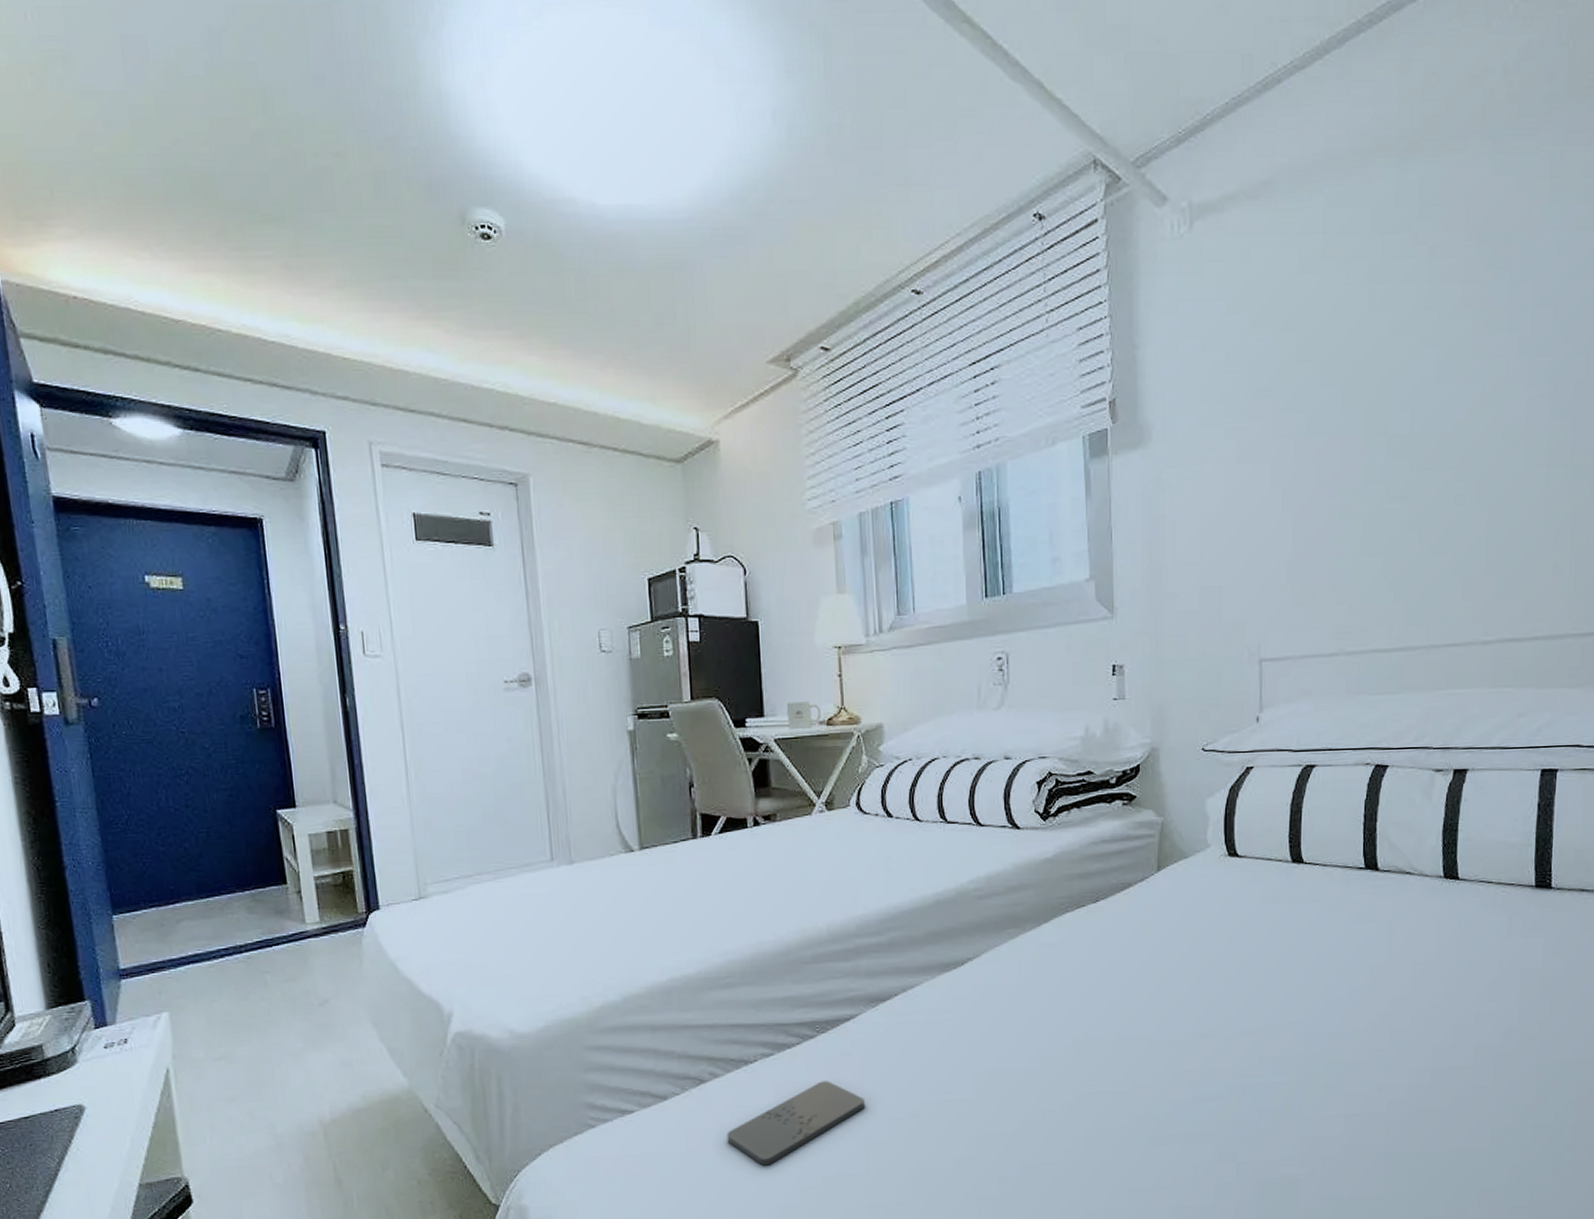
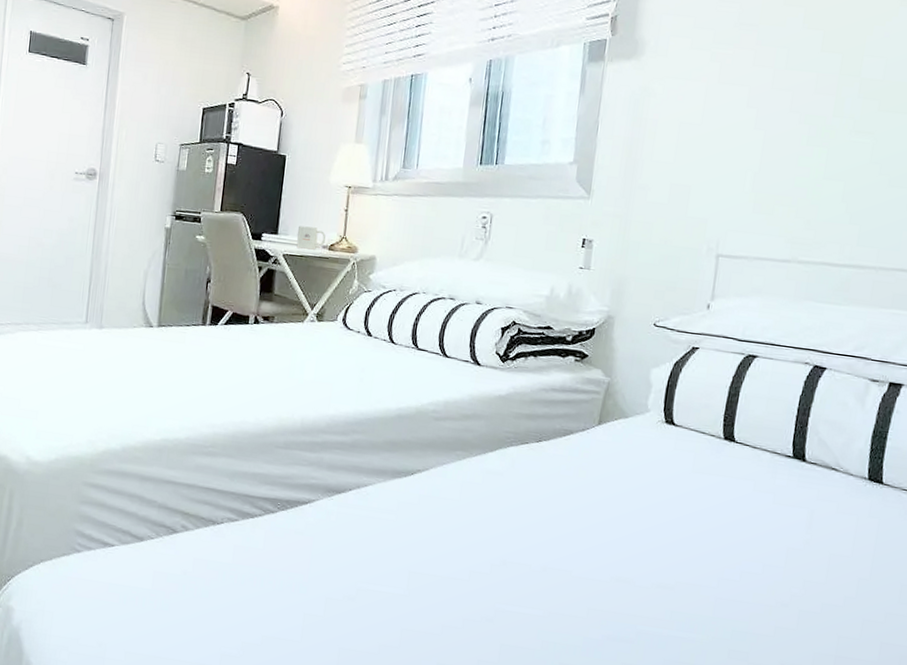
smartphone: present [727,1081,866,1166] -> none [186,552,310,616]

